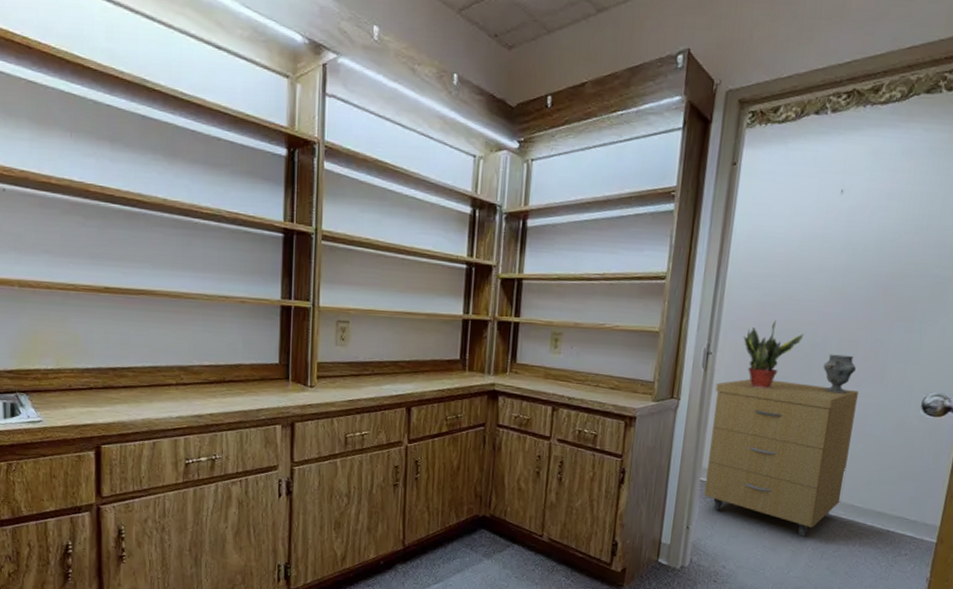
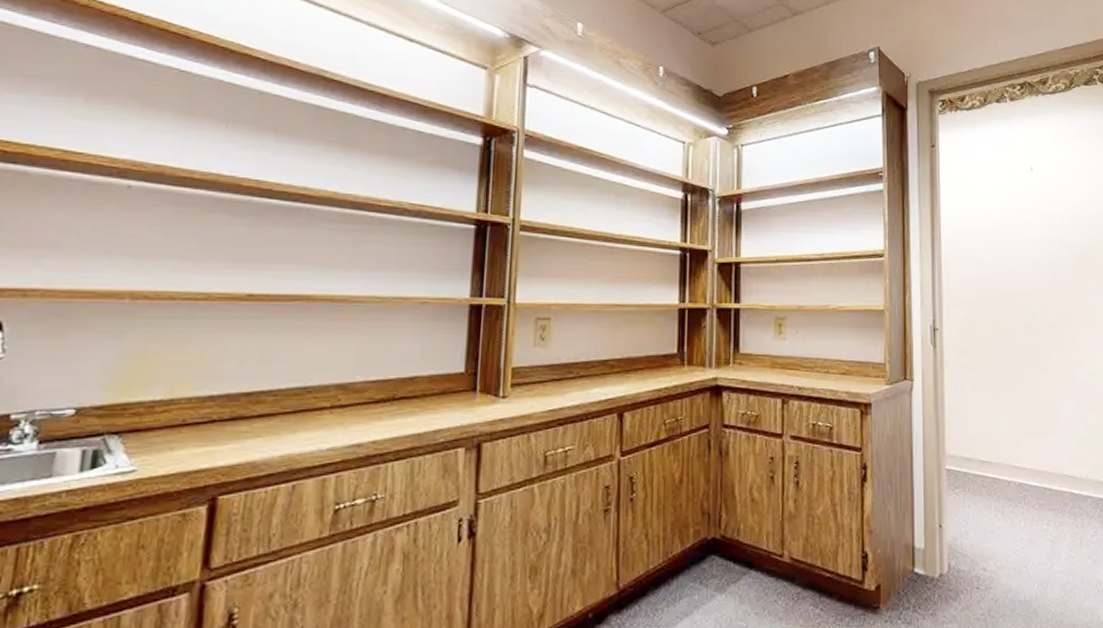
storage cabinet: present [704,379,858,538] -> none [947,353,1089,524]
potted plant: present [743,320,804,389] -> none [966,292,1022,362]
decorative vase: present [823,354,856,394] -> none [1045,323,1075,362]

